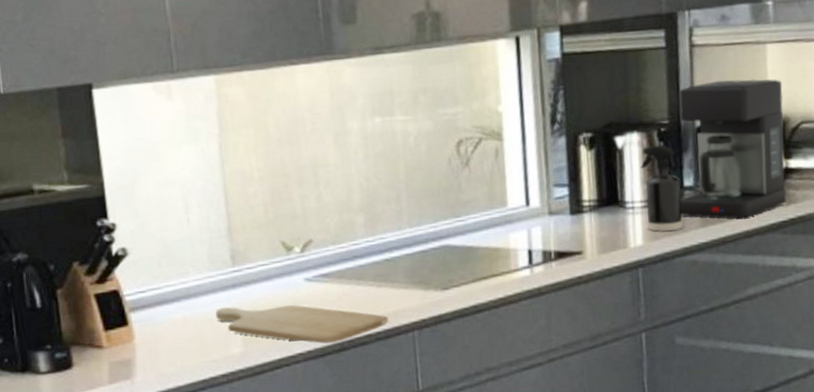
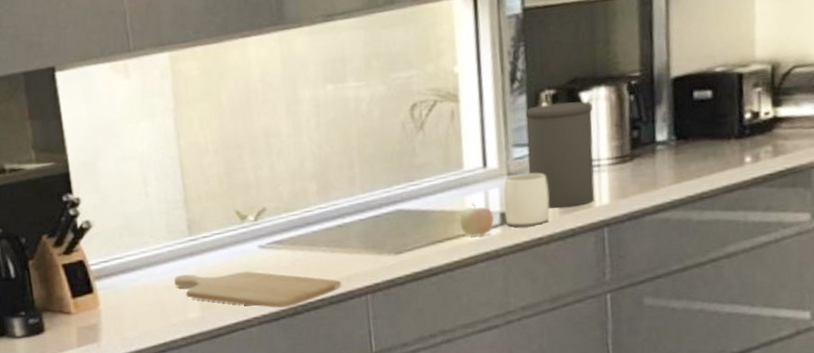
fruit: none [503,240,537,275] -> present [459,203,494,237]
mug: none [545,212,588,266] -> present [503,173,550,228]
canister: none [565,145,630,248] -> present [525,101,595,208]
spray bottle: present [640,145,684,232] -> none [608,98,655,190]
coffee maker: present [679,78,787,219] -> none [651,21,774,173]

